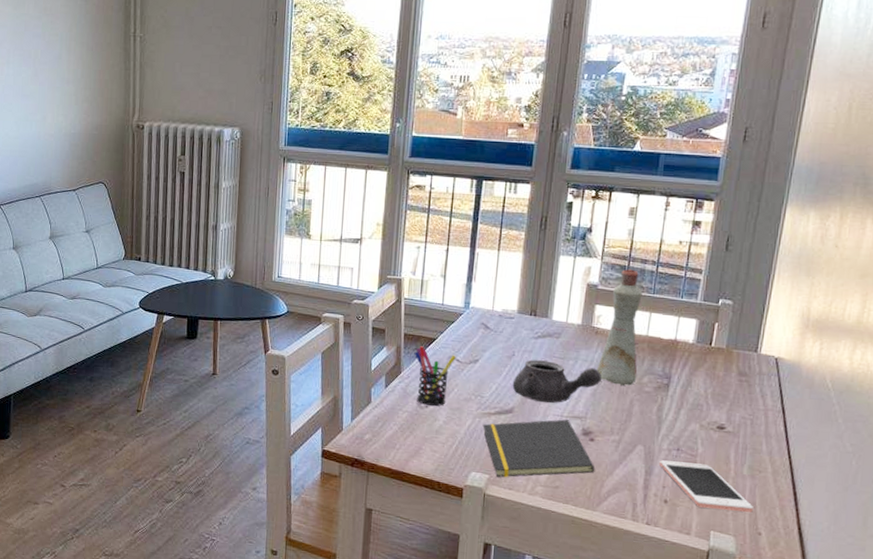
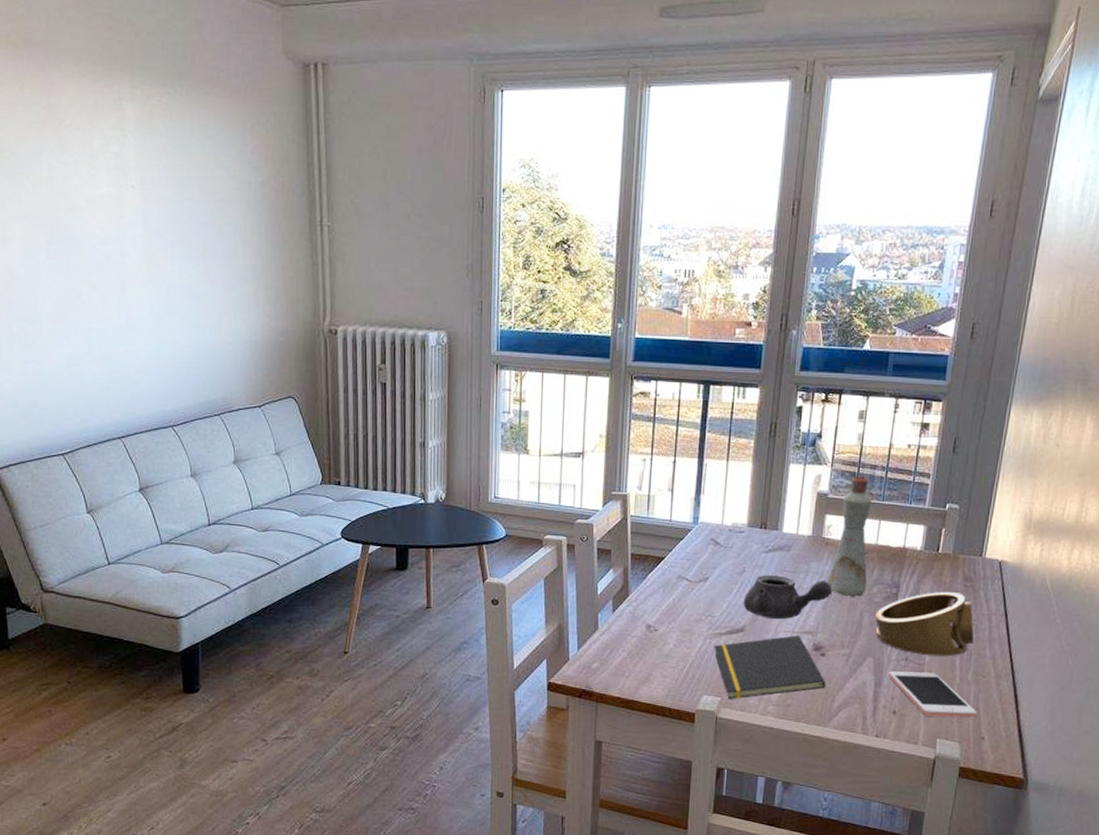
pen holder: present [414,346,456,406] -> none [642,566,685,629]
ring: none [645,385,750,450] -> present [875,591,975,657]

